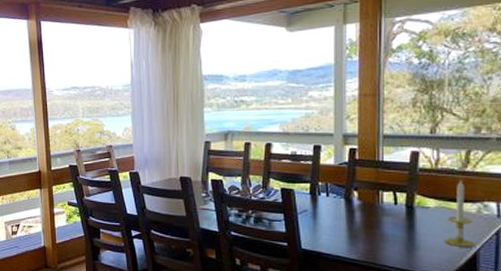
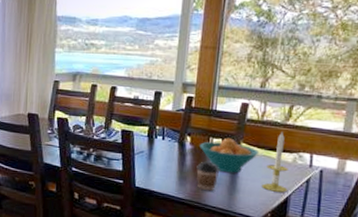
coffee cup: none [368,217,395,250] -> present [196,161,220,191]
fruit bowl: none [369,190,438,229] -> present [200,137,260,173]

